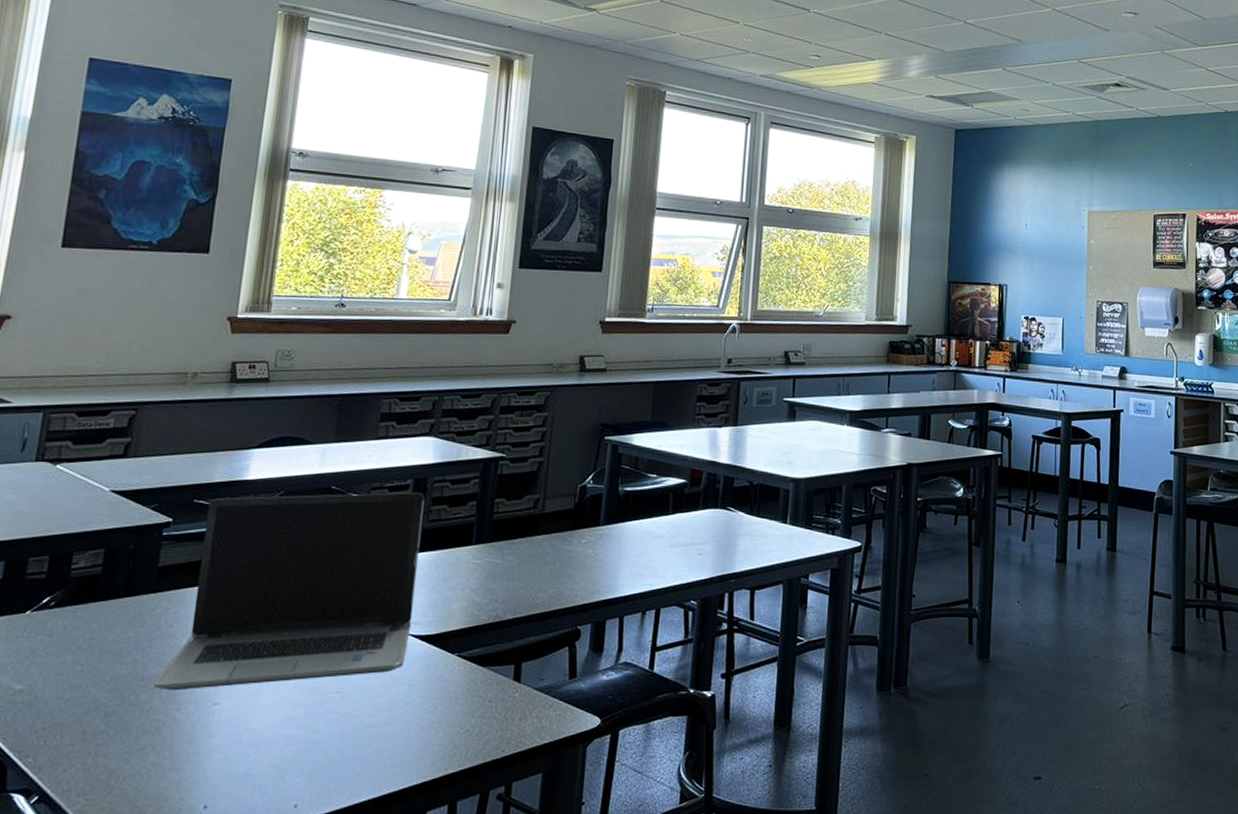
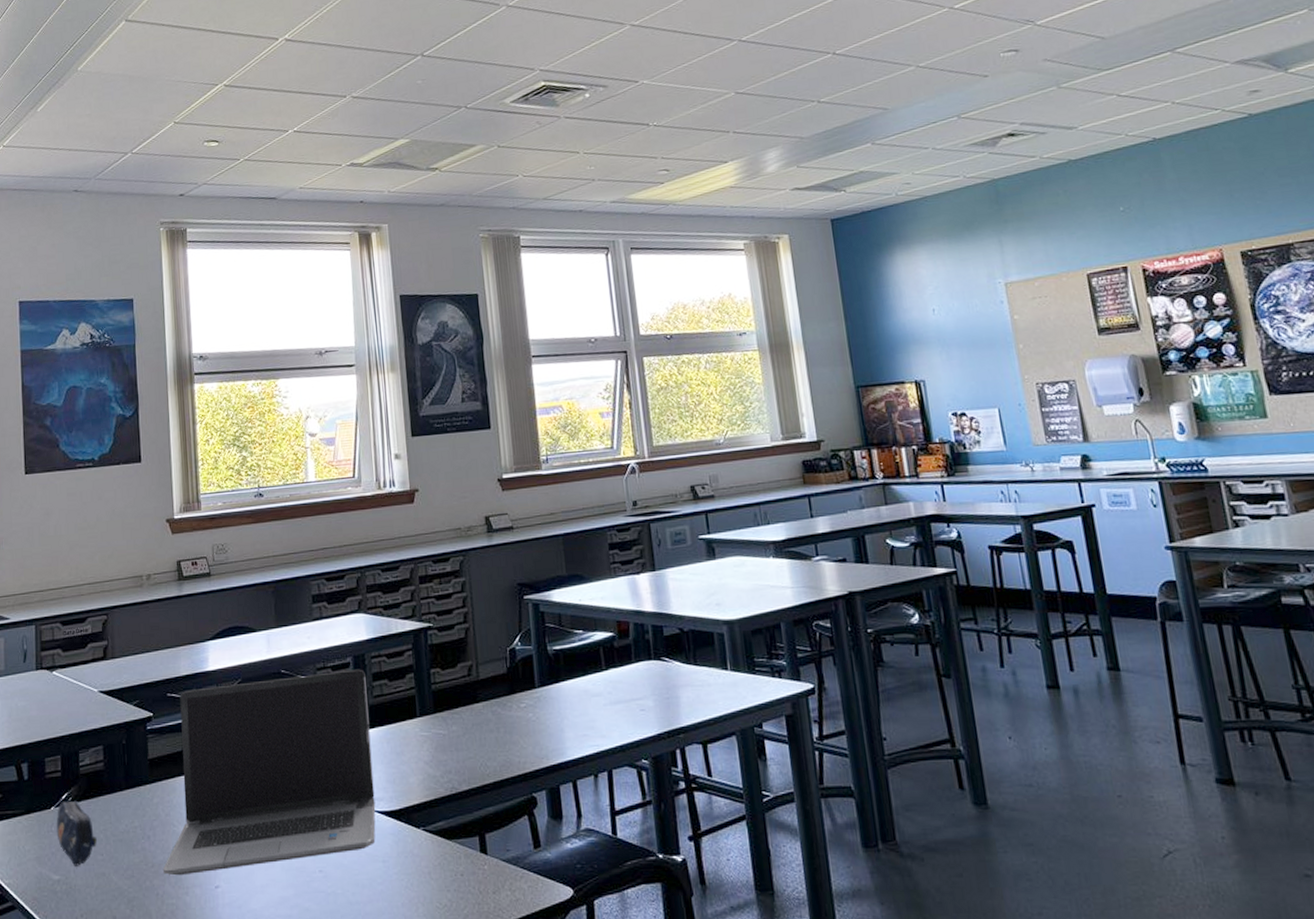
pencil case: none [28,605,78,676] -> present [56,800,97,866]

